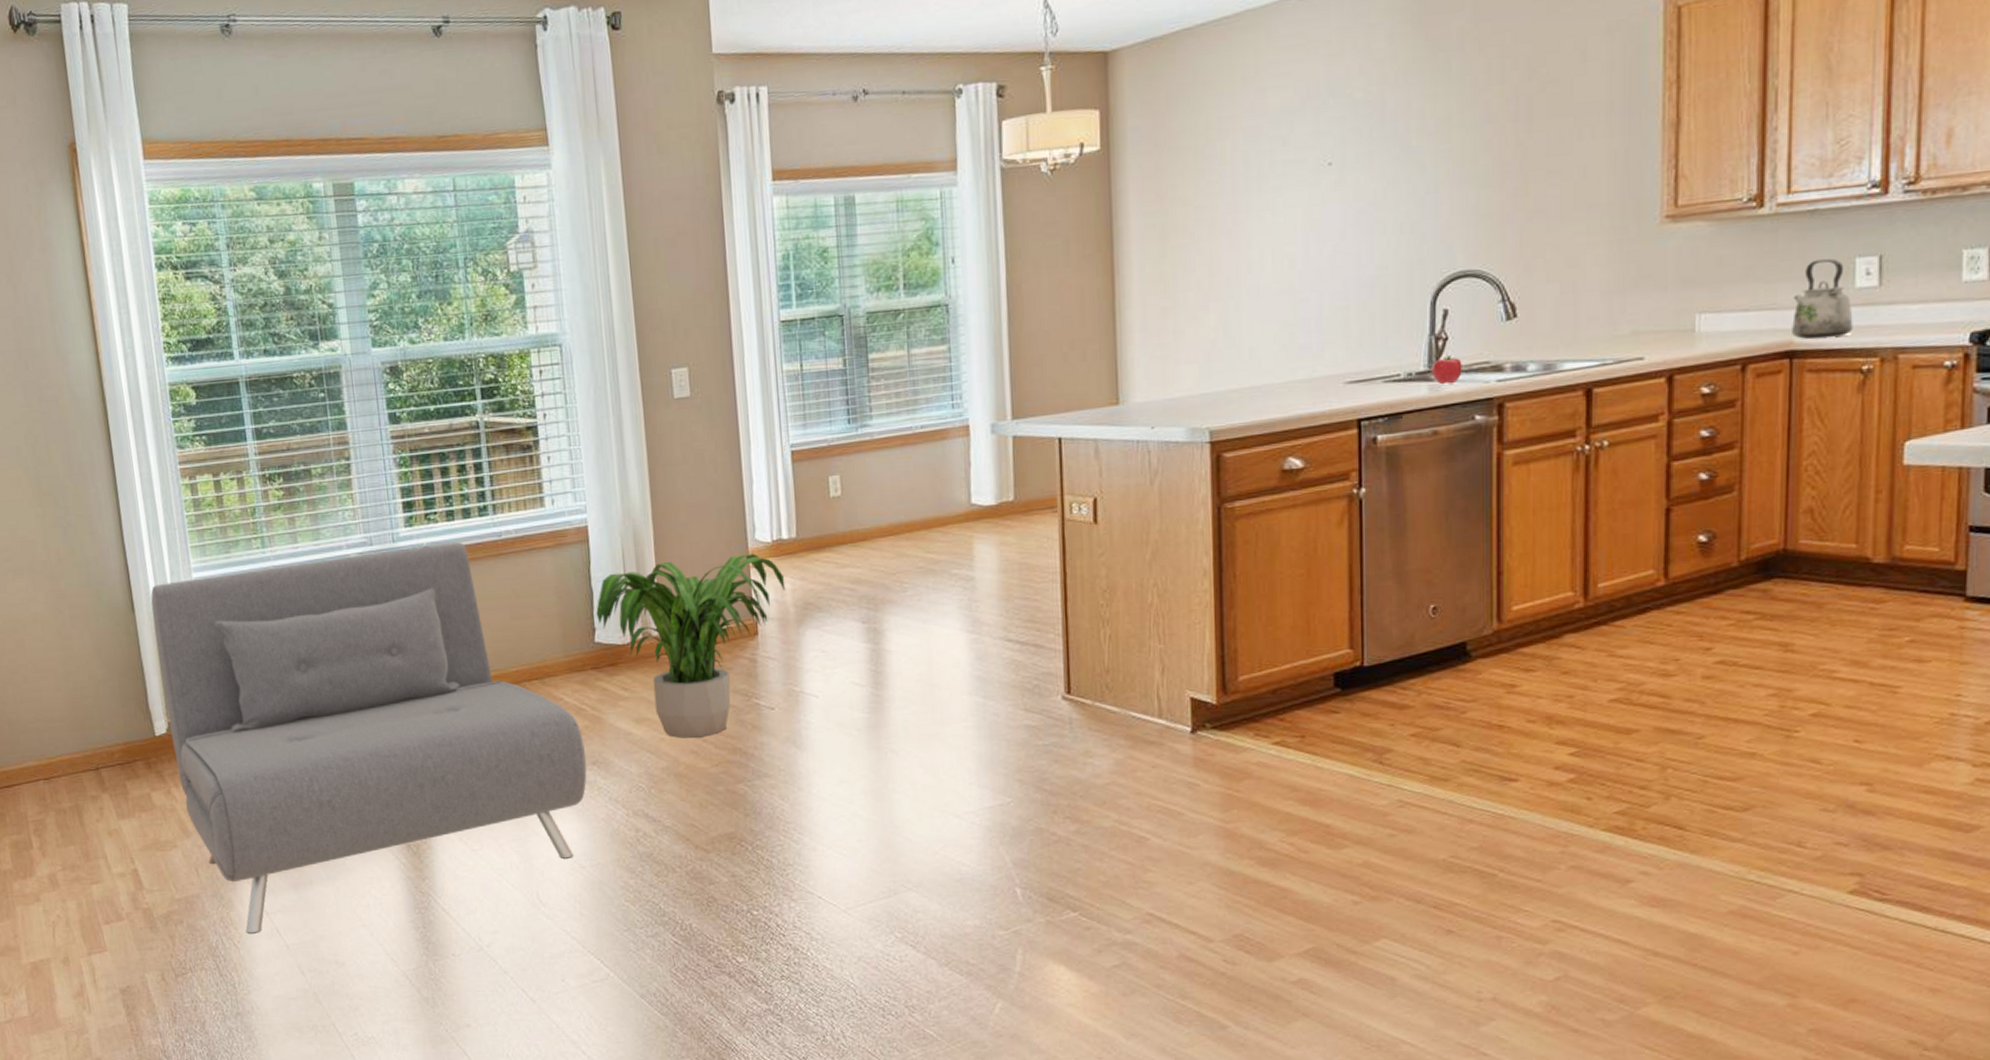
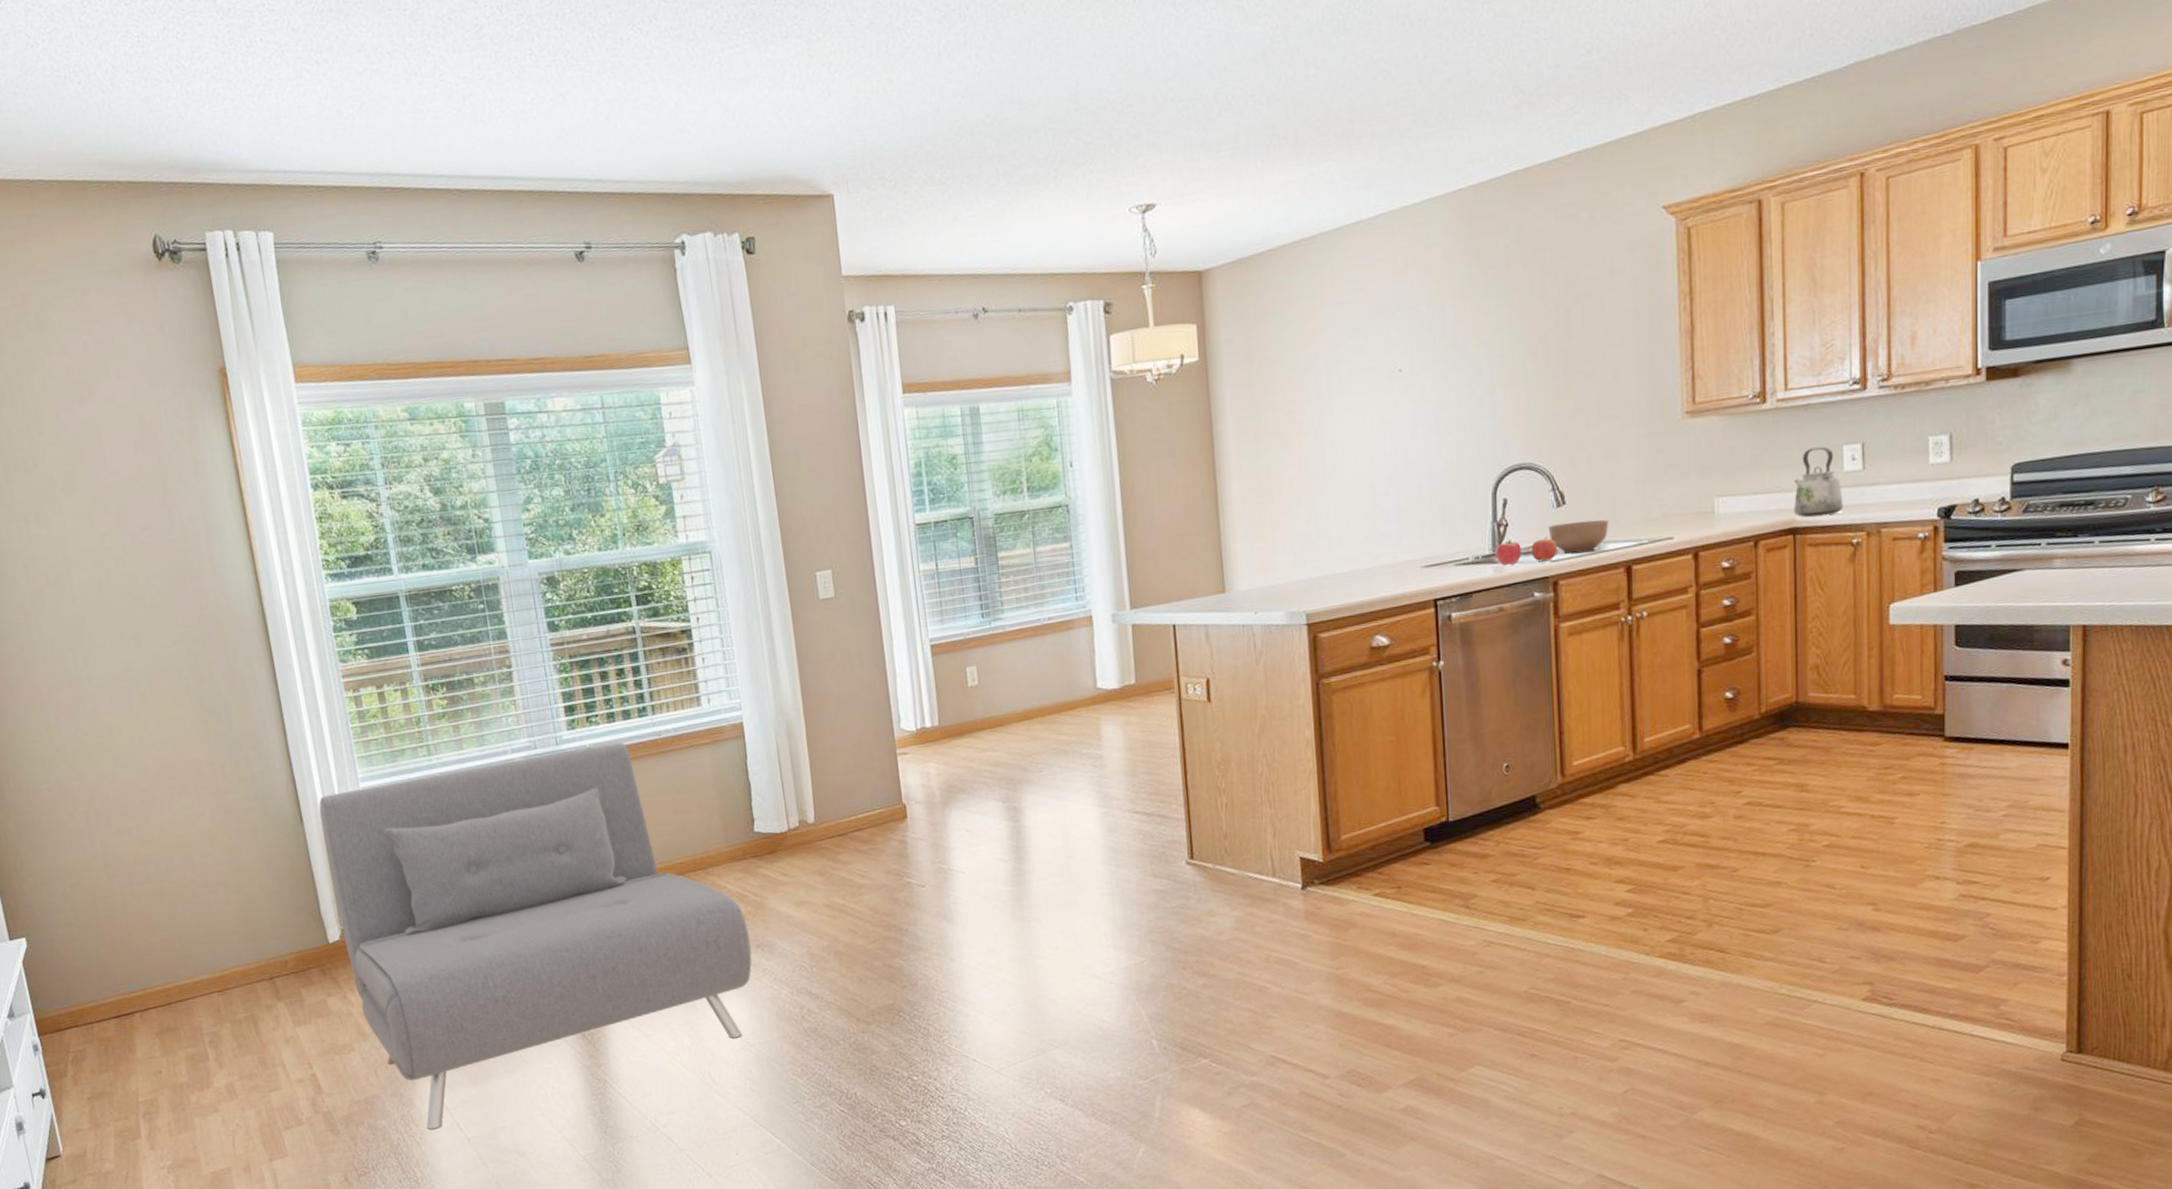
potted plant: present [596,553,786,738] -> none [754,742,931,919]
fruit: none [1474,353,1505,381] -> present [1531,537,1557,562]
bowl: none [1495,335,1568,373] -> present [1548,519,1609,554]

